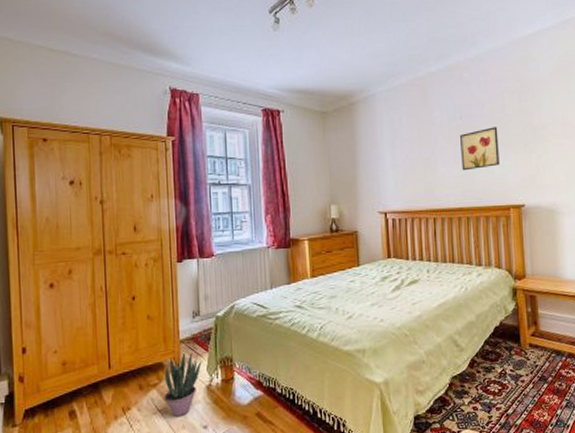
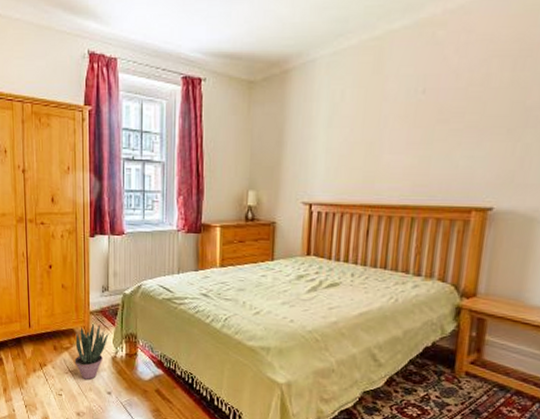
wall art: present [460,127,500,171] -> none [414,104,474,160]

